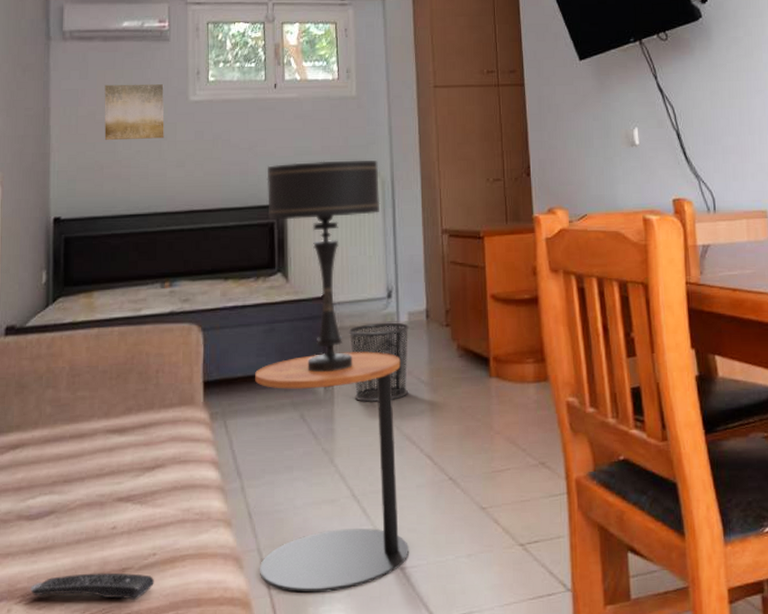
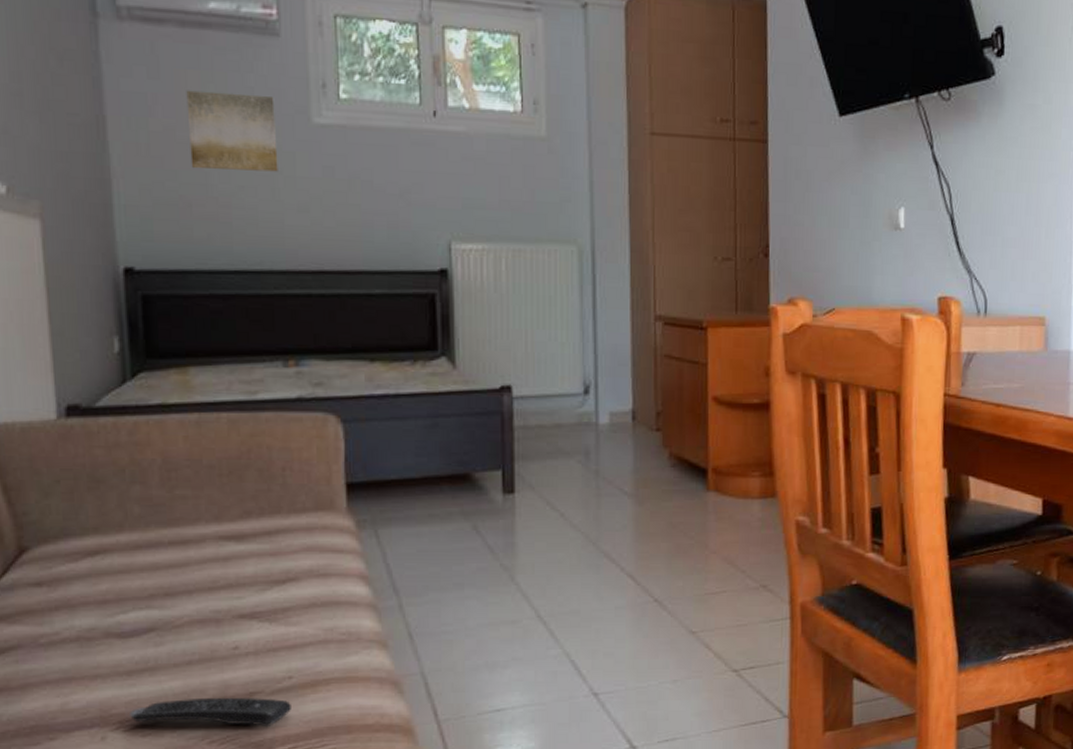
side table: present [255,351,409,594] -> none [414,455,604,720]
table lamp: present [267,160,380,372] -> none [424,218,577,477]
waste bin: present [347,322,409,402] -> none [532,423,611,514]

